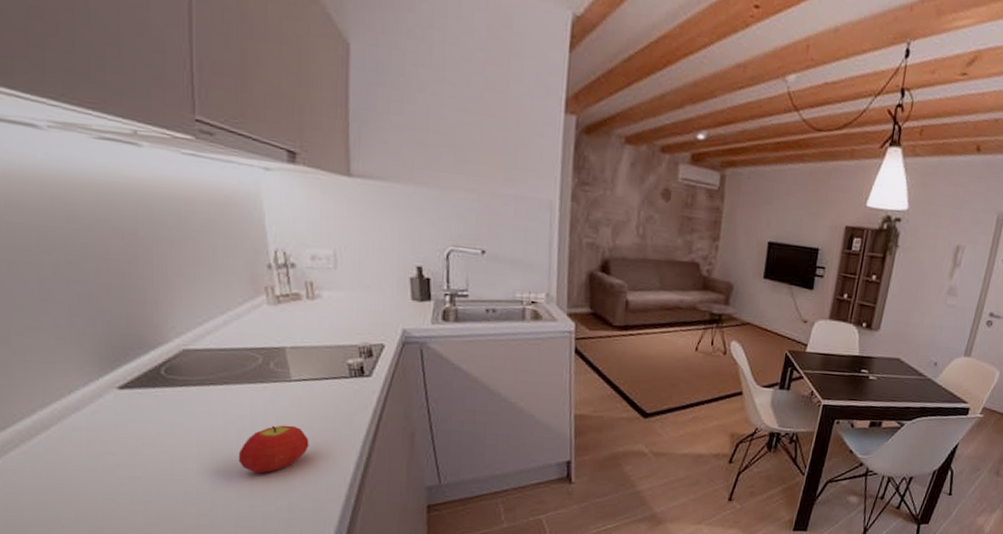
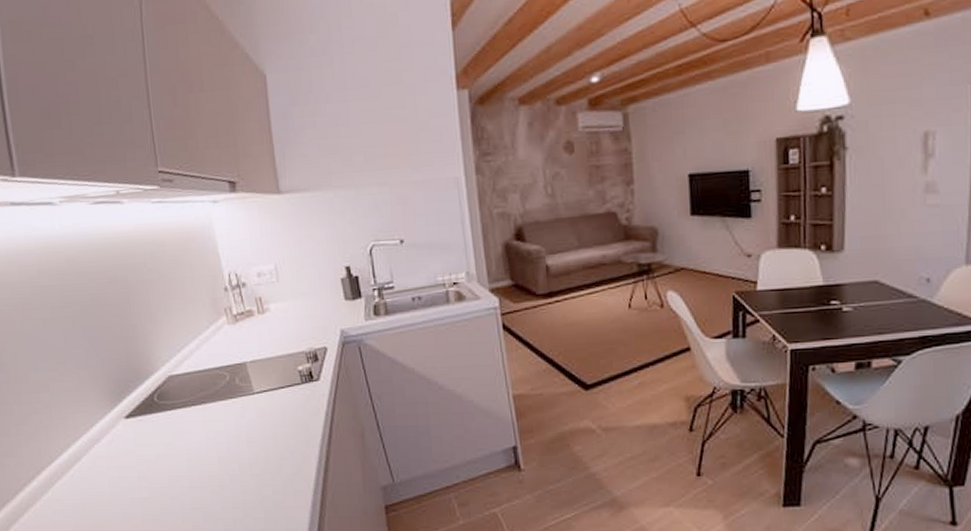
fruit: present [238,425,309,474] -> none [219,436,276,486]

